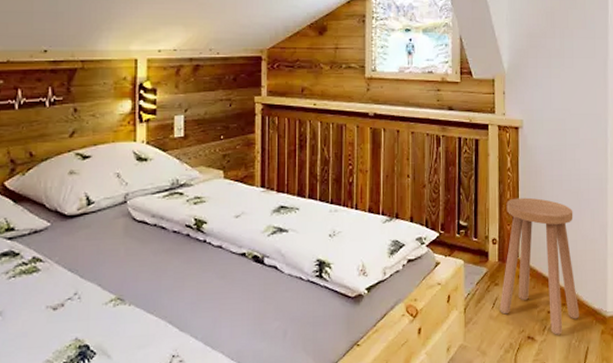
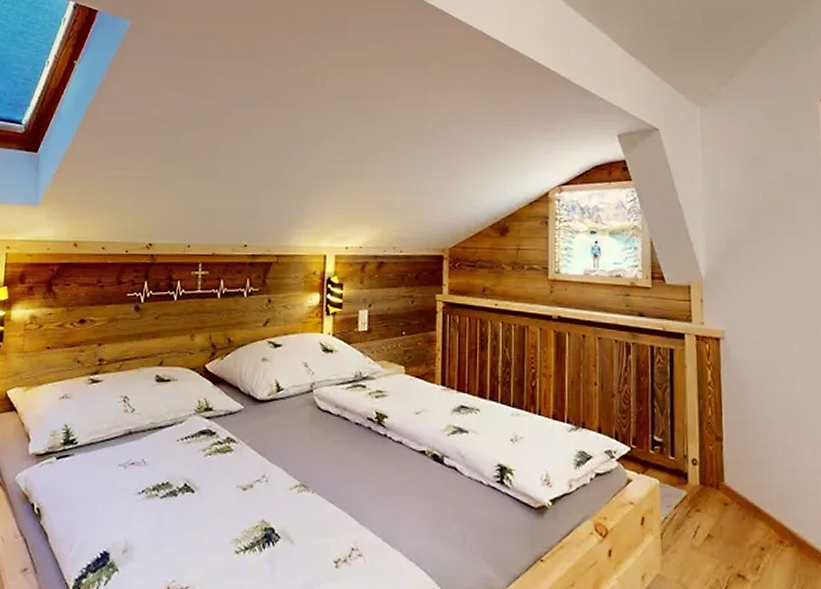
stool: present [499,197,580,335] -> none [702,415,802,577]

